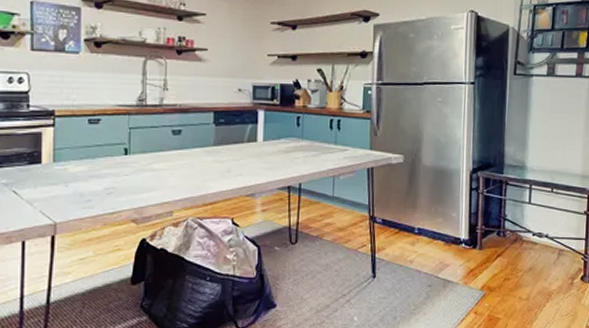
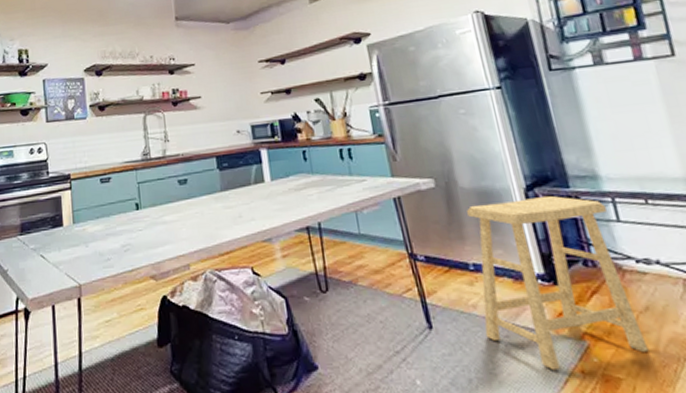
stool: none [414,178,524,312] -> present [467,195,649,371]

